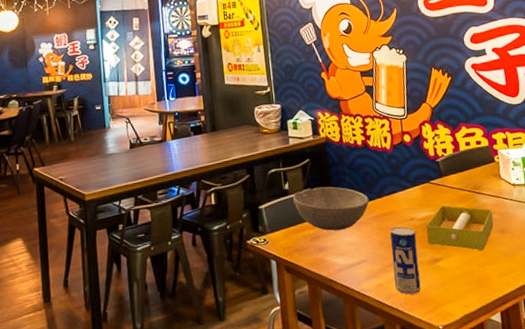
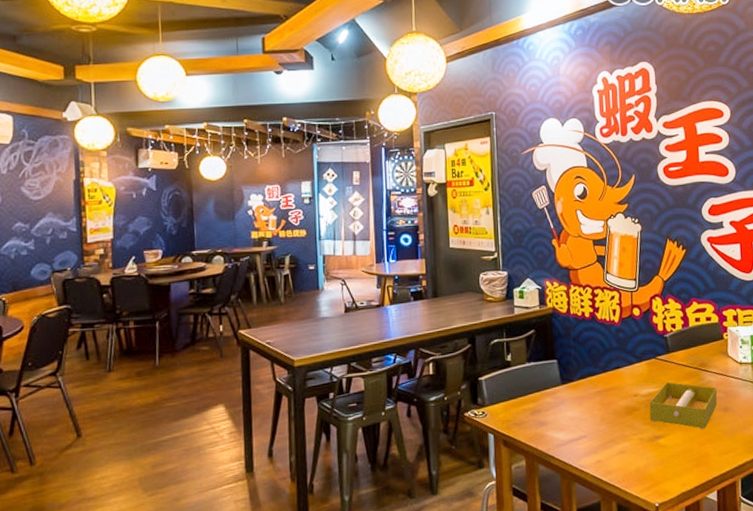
bowl: present [292,186,369,231] -> none [514,359,594,405]
beverage can: present [390,227,421,295] -> none [612,403,640,472]

